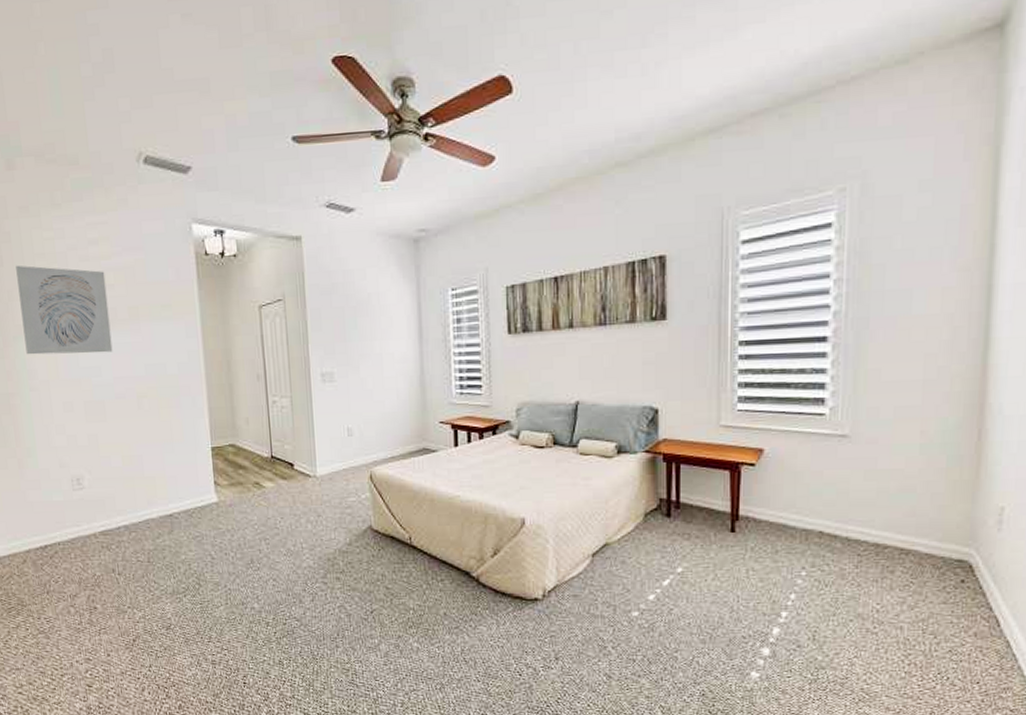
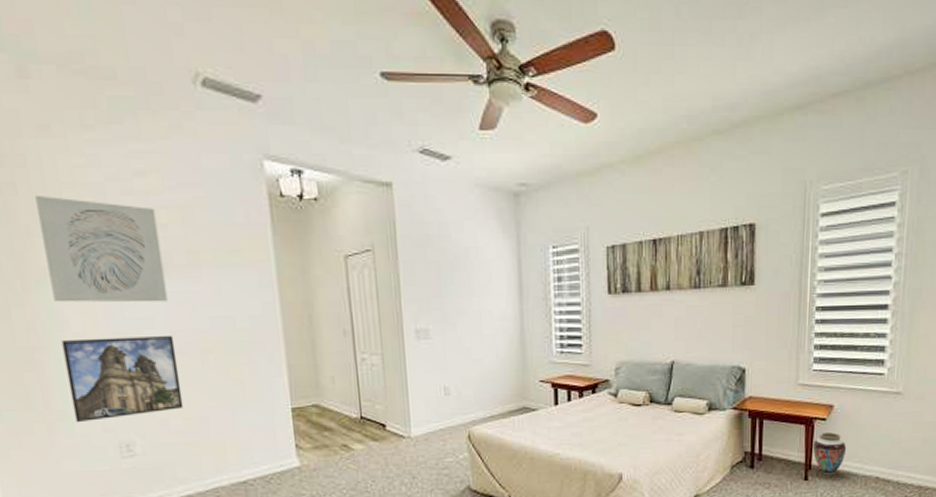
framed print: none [30,382,123,459] -> present [61,336,184,423]
vase: none [739,479,782,528] -> present [812,432,847,476]

